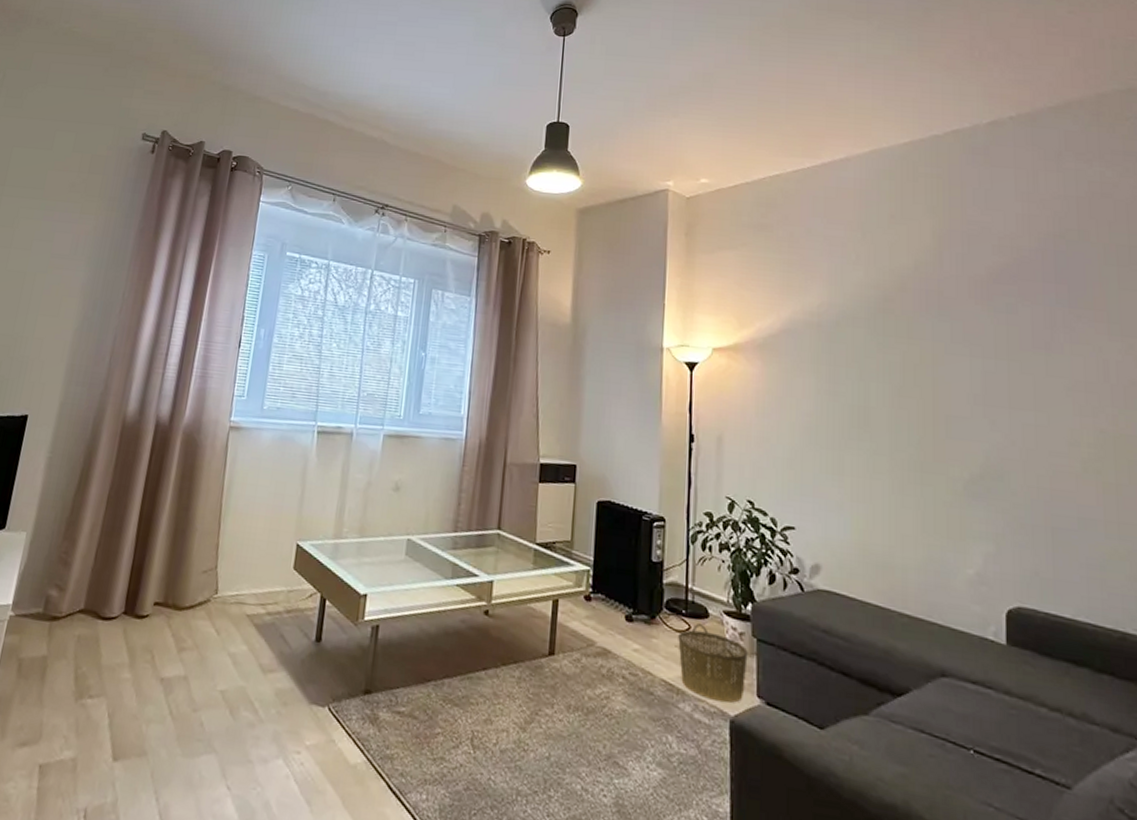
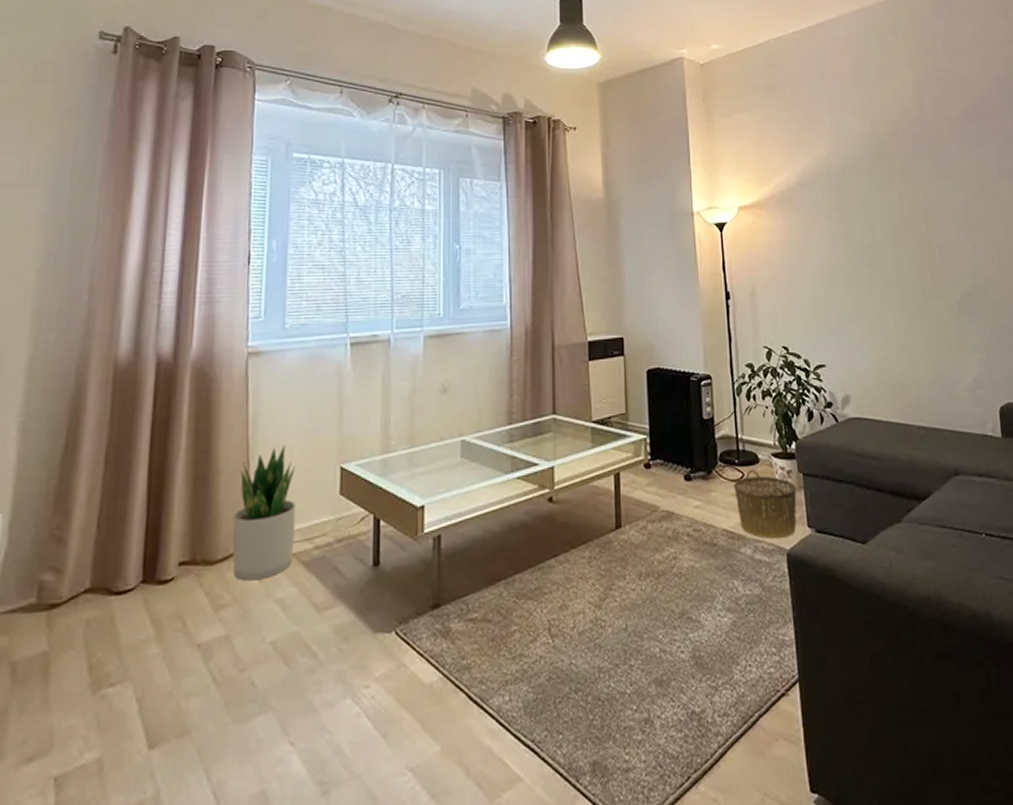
planter: none [196,515,258,633] -> present [232,445,297,581]

